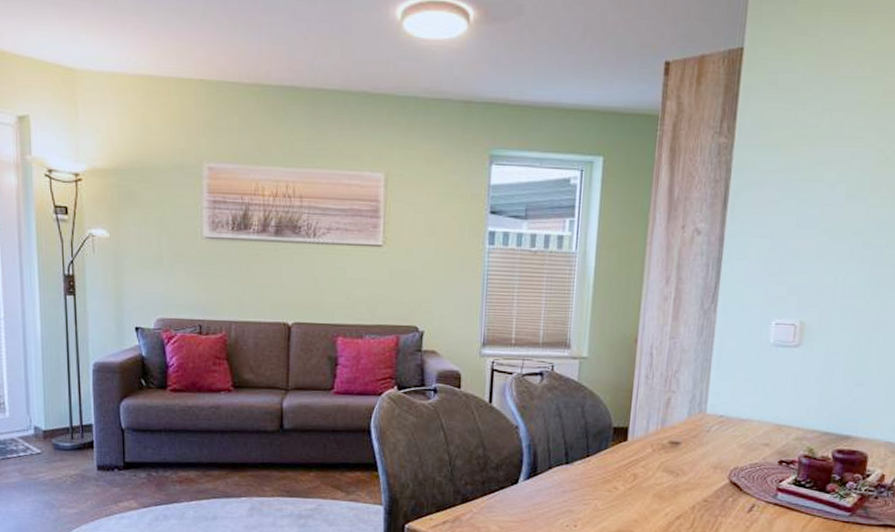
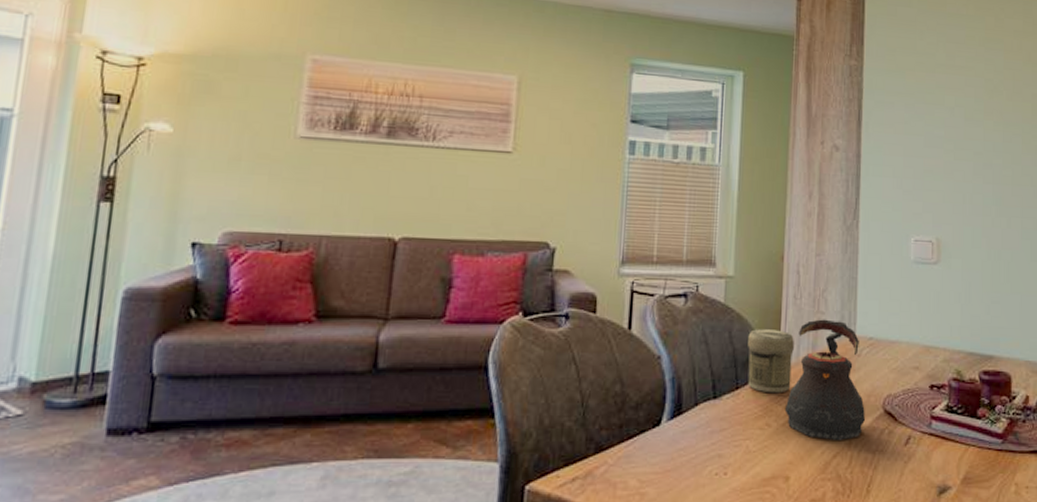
jar: none [598,405,644,462] -> present [748,329,794,394]
teapot: none [632,397,711,506] -> present [784,319,865,442]

